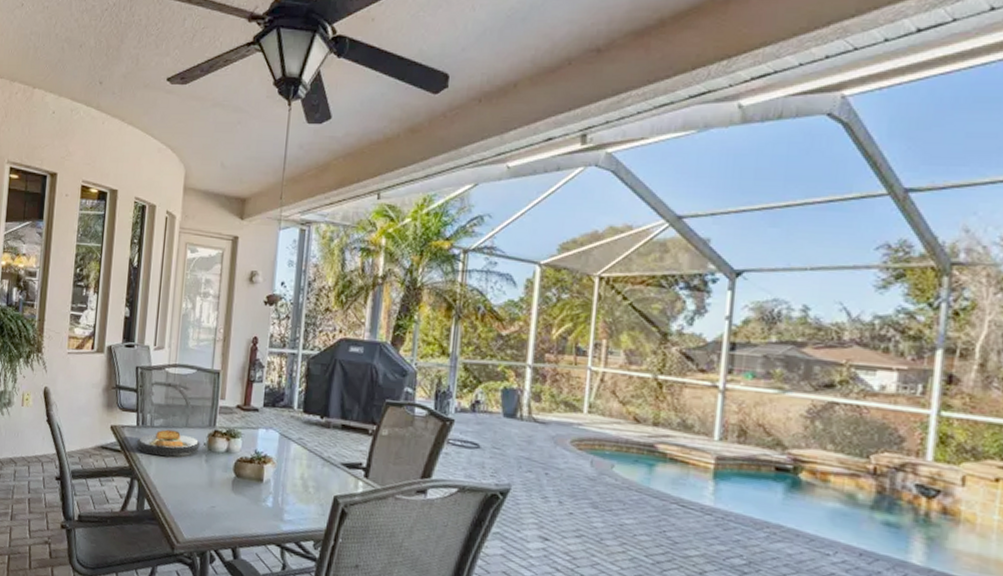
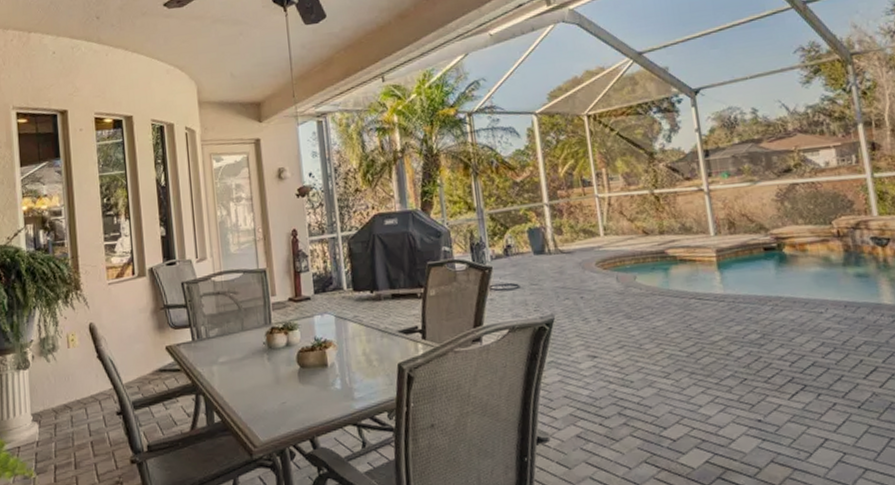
plate: present [136,429,201,457] -> none [194,336,261,367]

